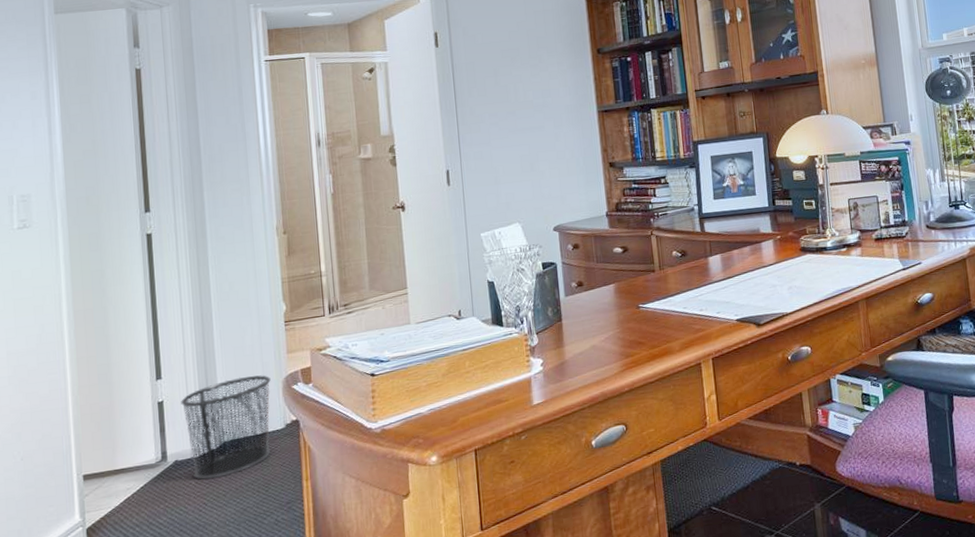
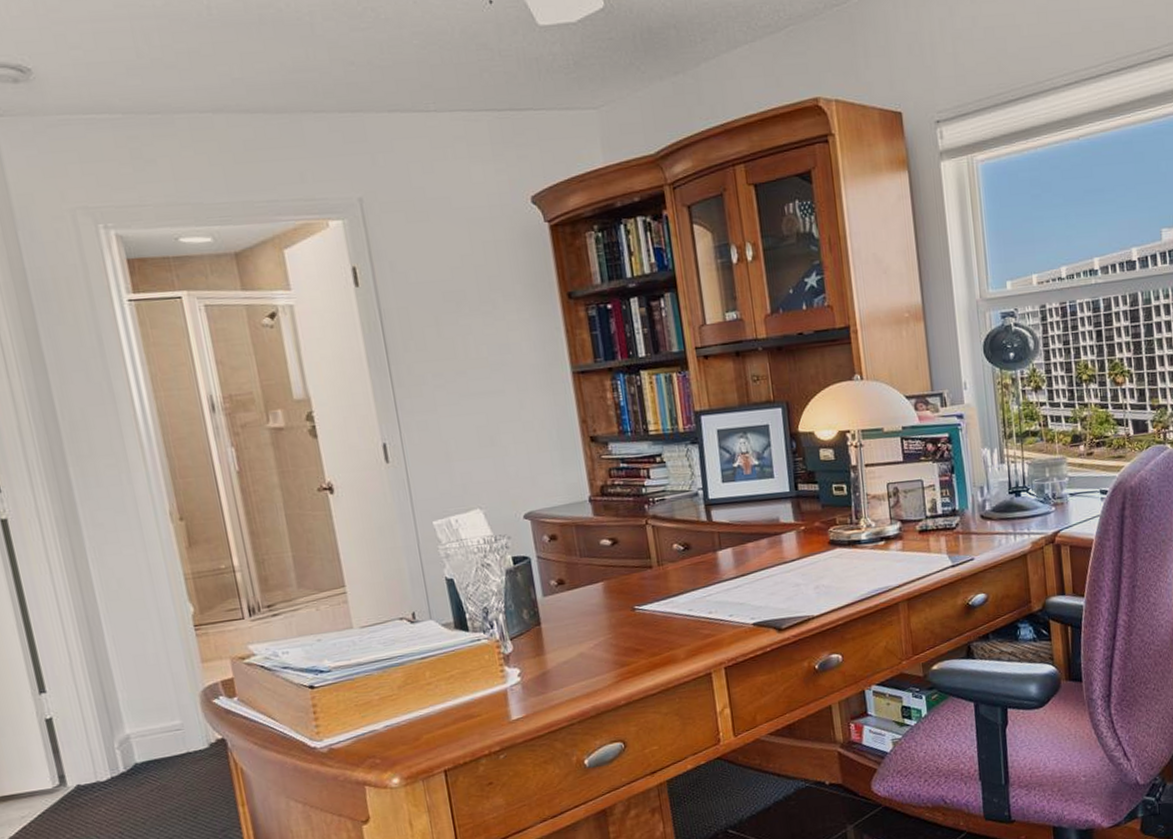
waste bin: present [181,375,271,480] -> none [74,687,195,806]

